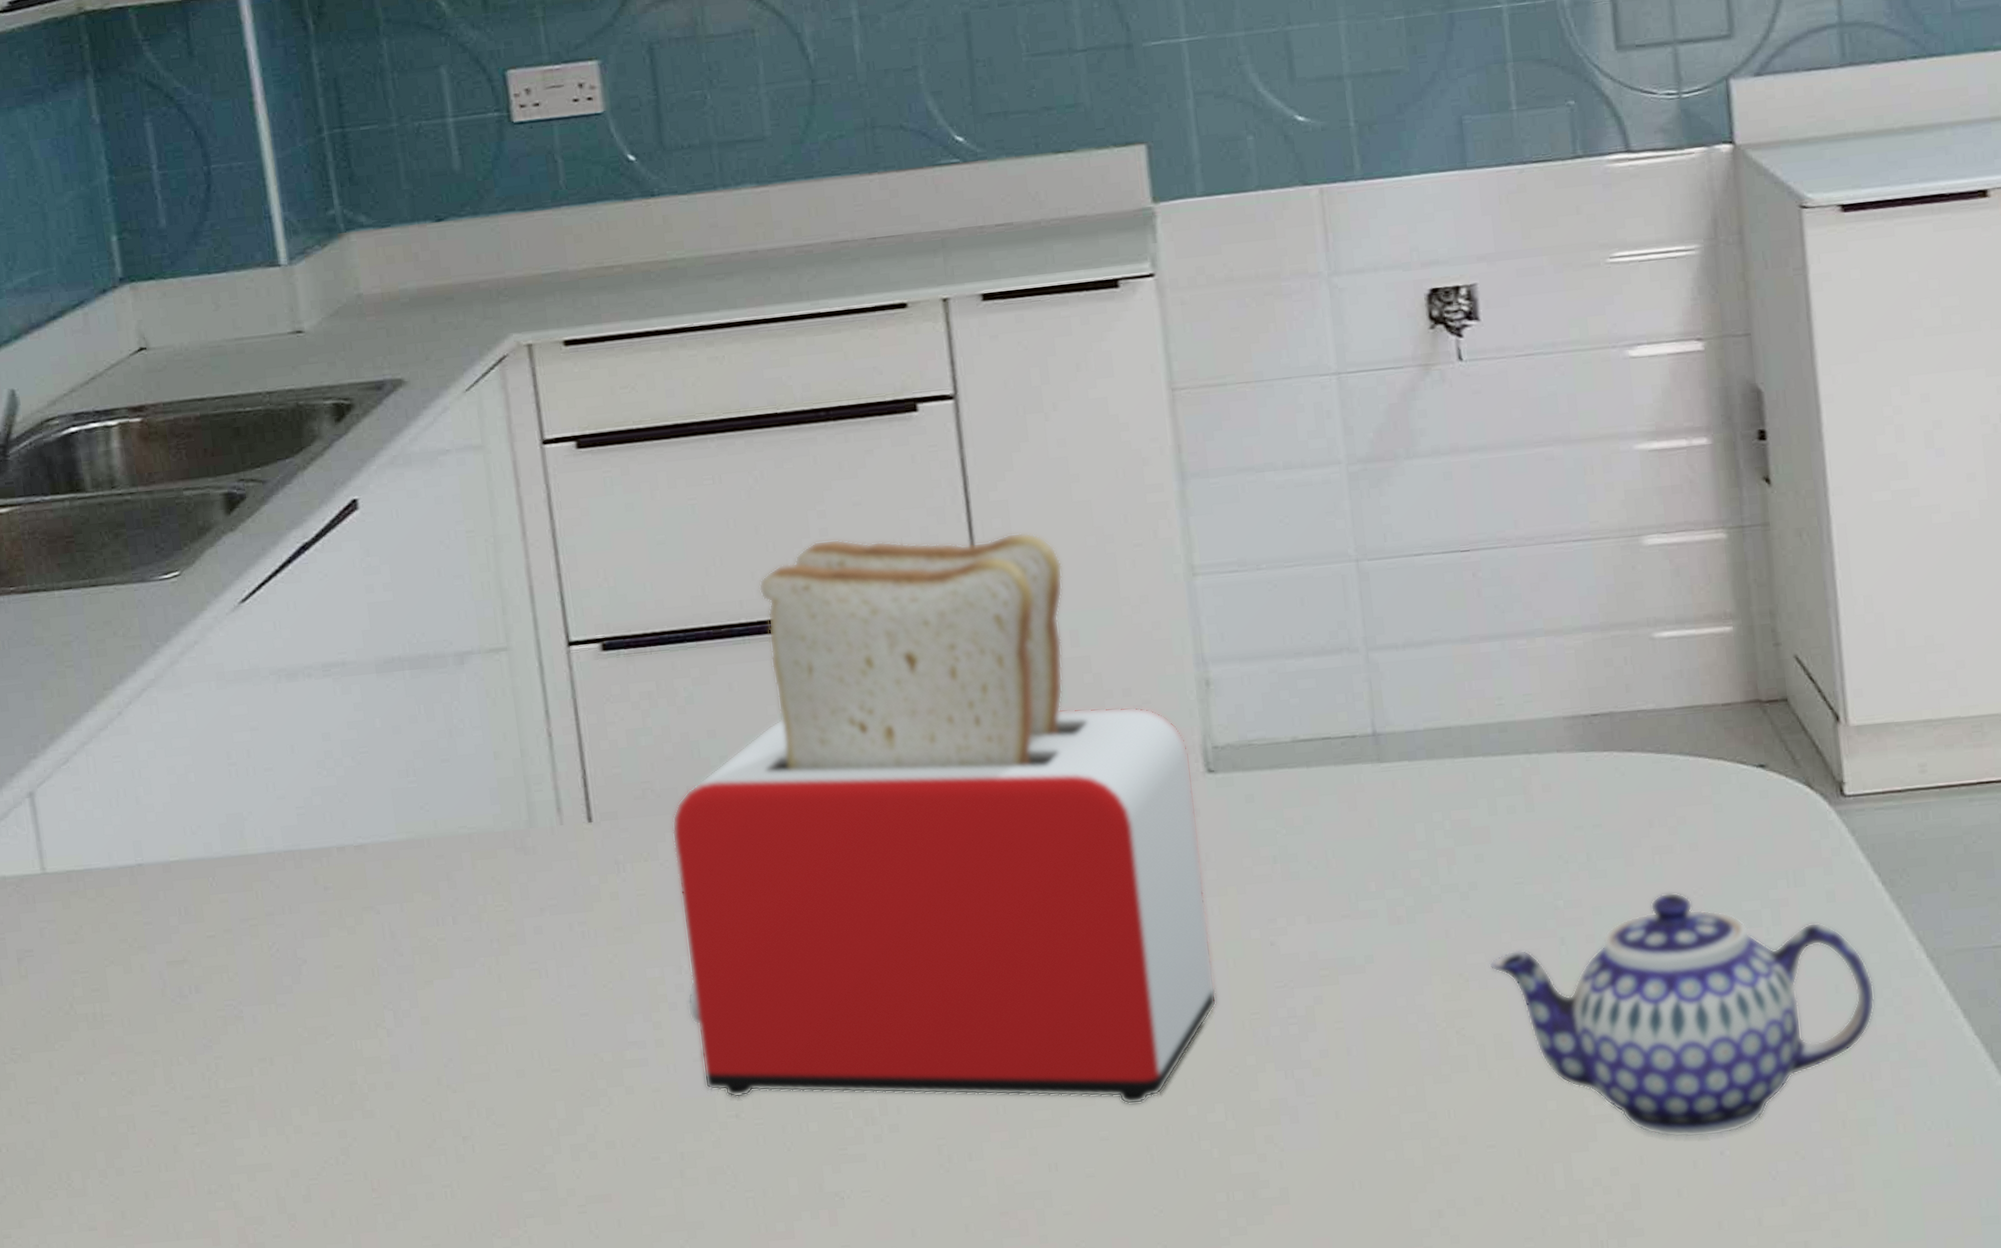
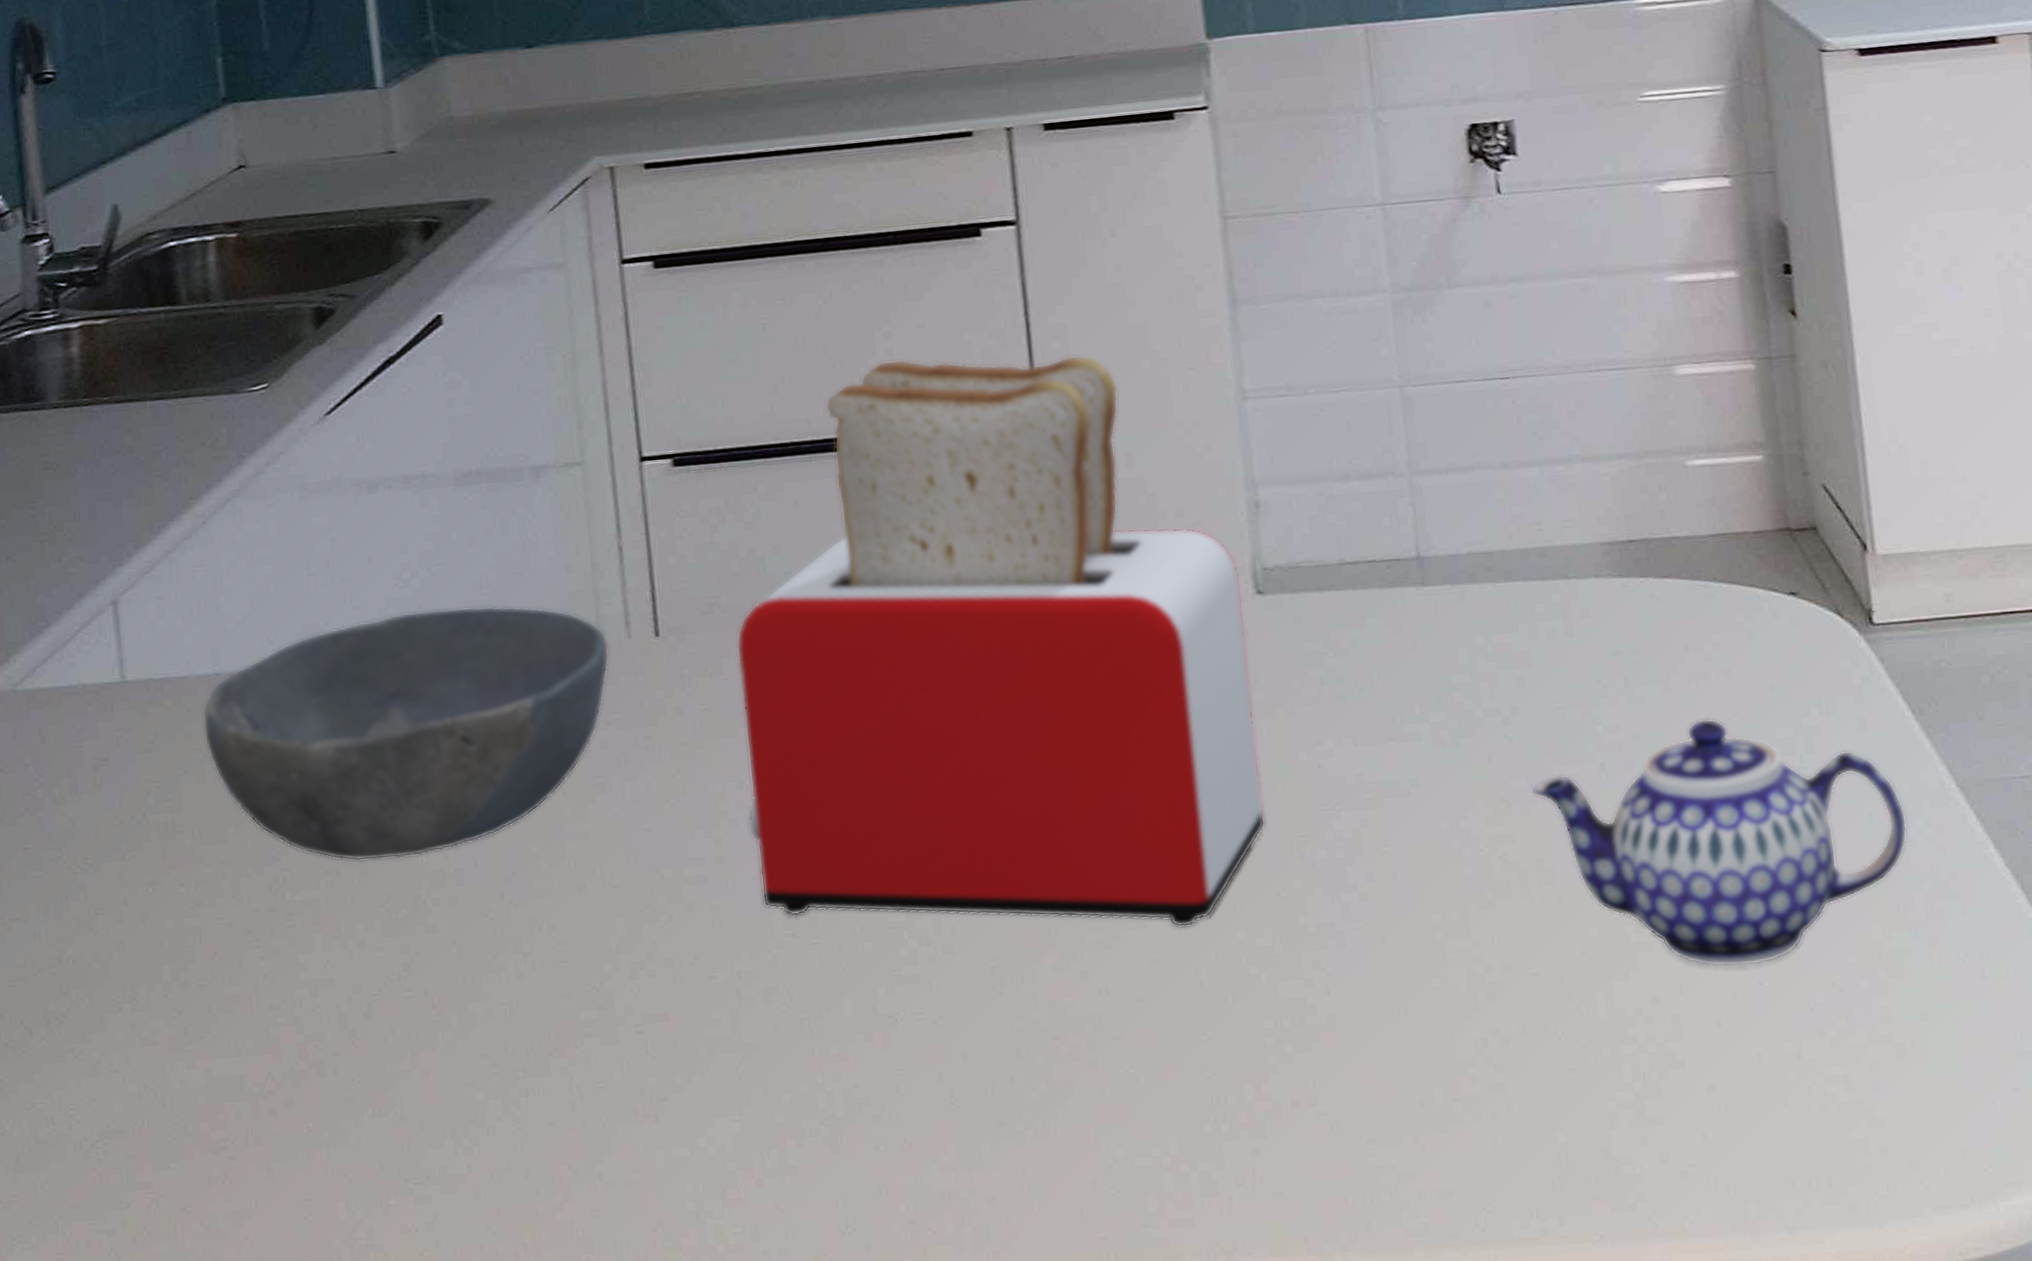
bowl: none [126,793,542,1049] -> present [202,606,610,862]

